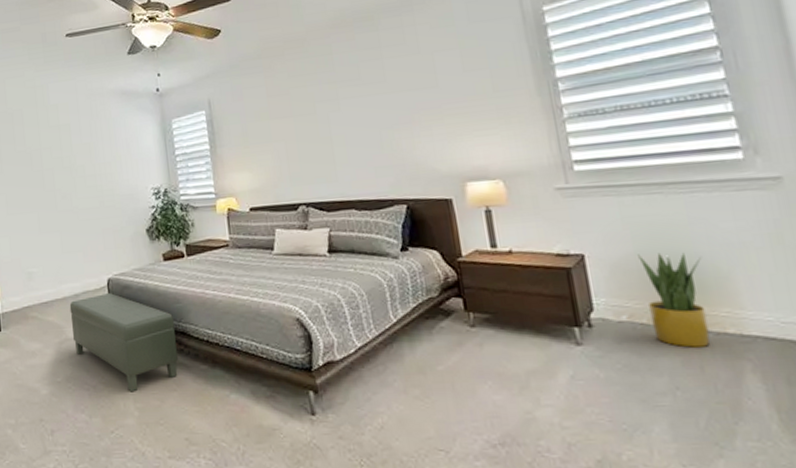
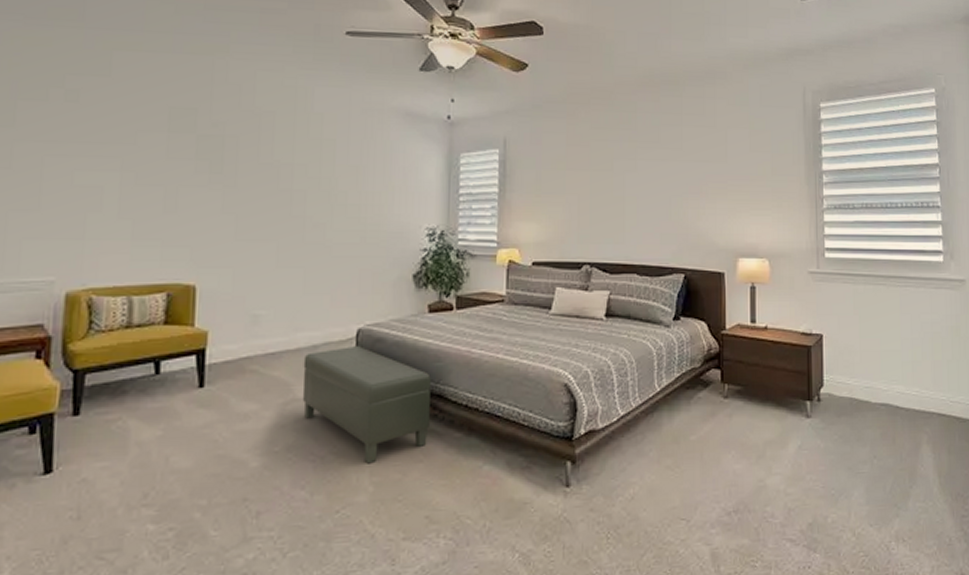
planter: present [638,252,711,348] -> none [862,337,905,422]

